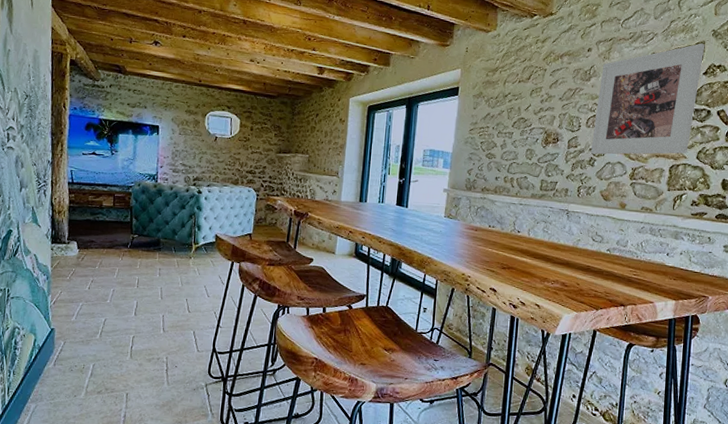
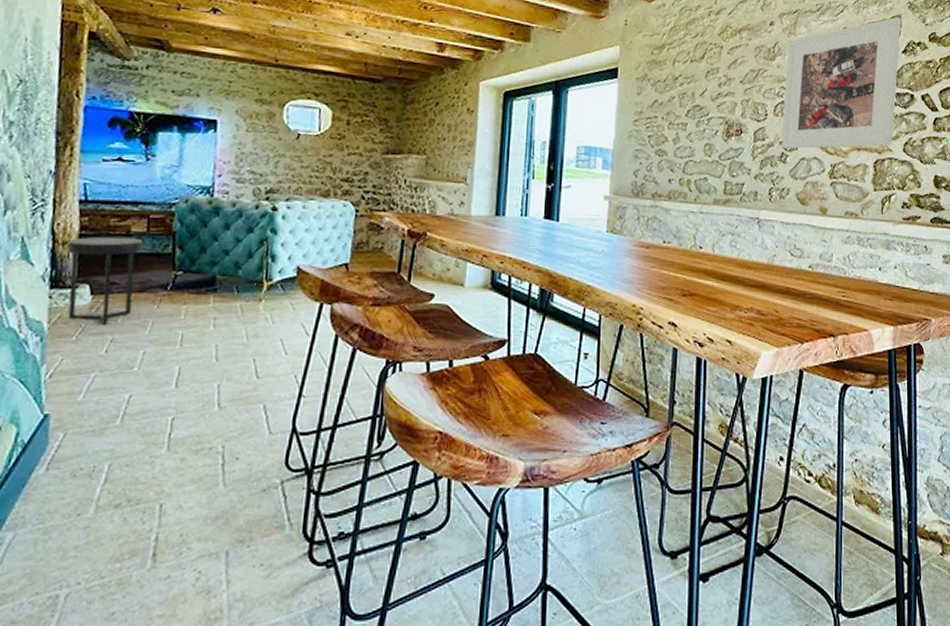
side table: none [61,208,111,270] -> present [66,236,143,325]

